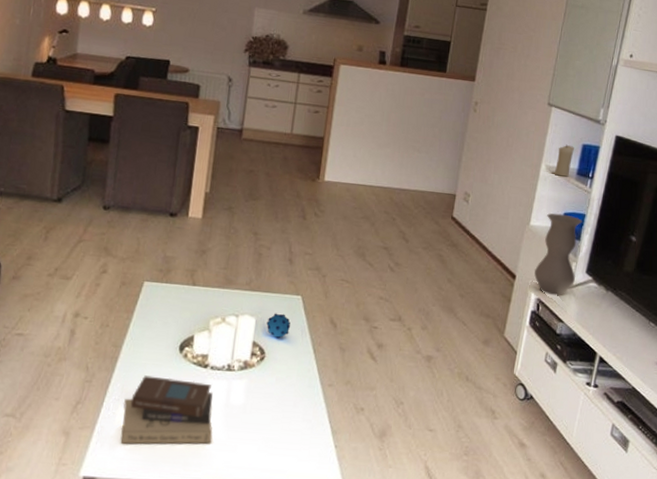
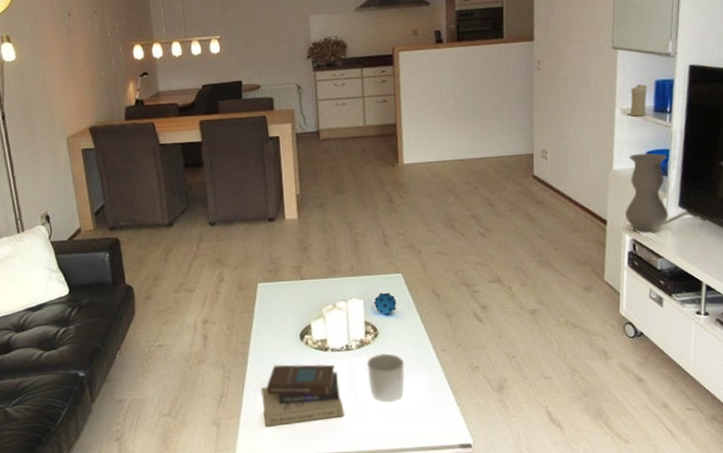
mug: none [244,379,287,436] -> present [366,353,405,404]

